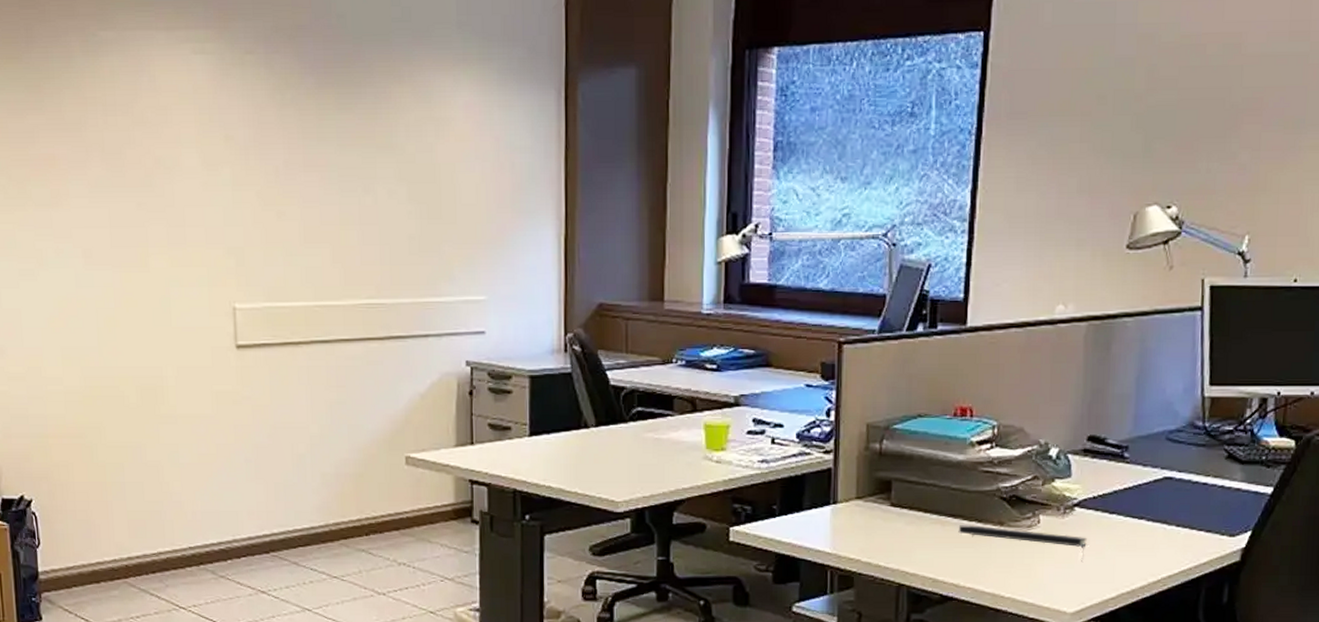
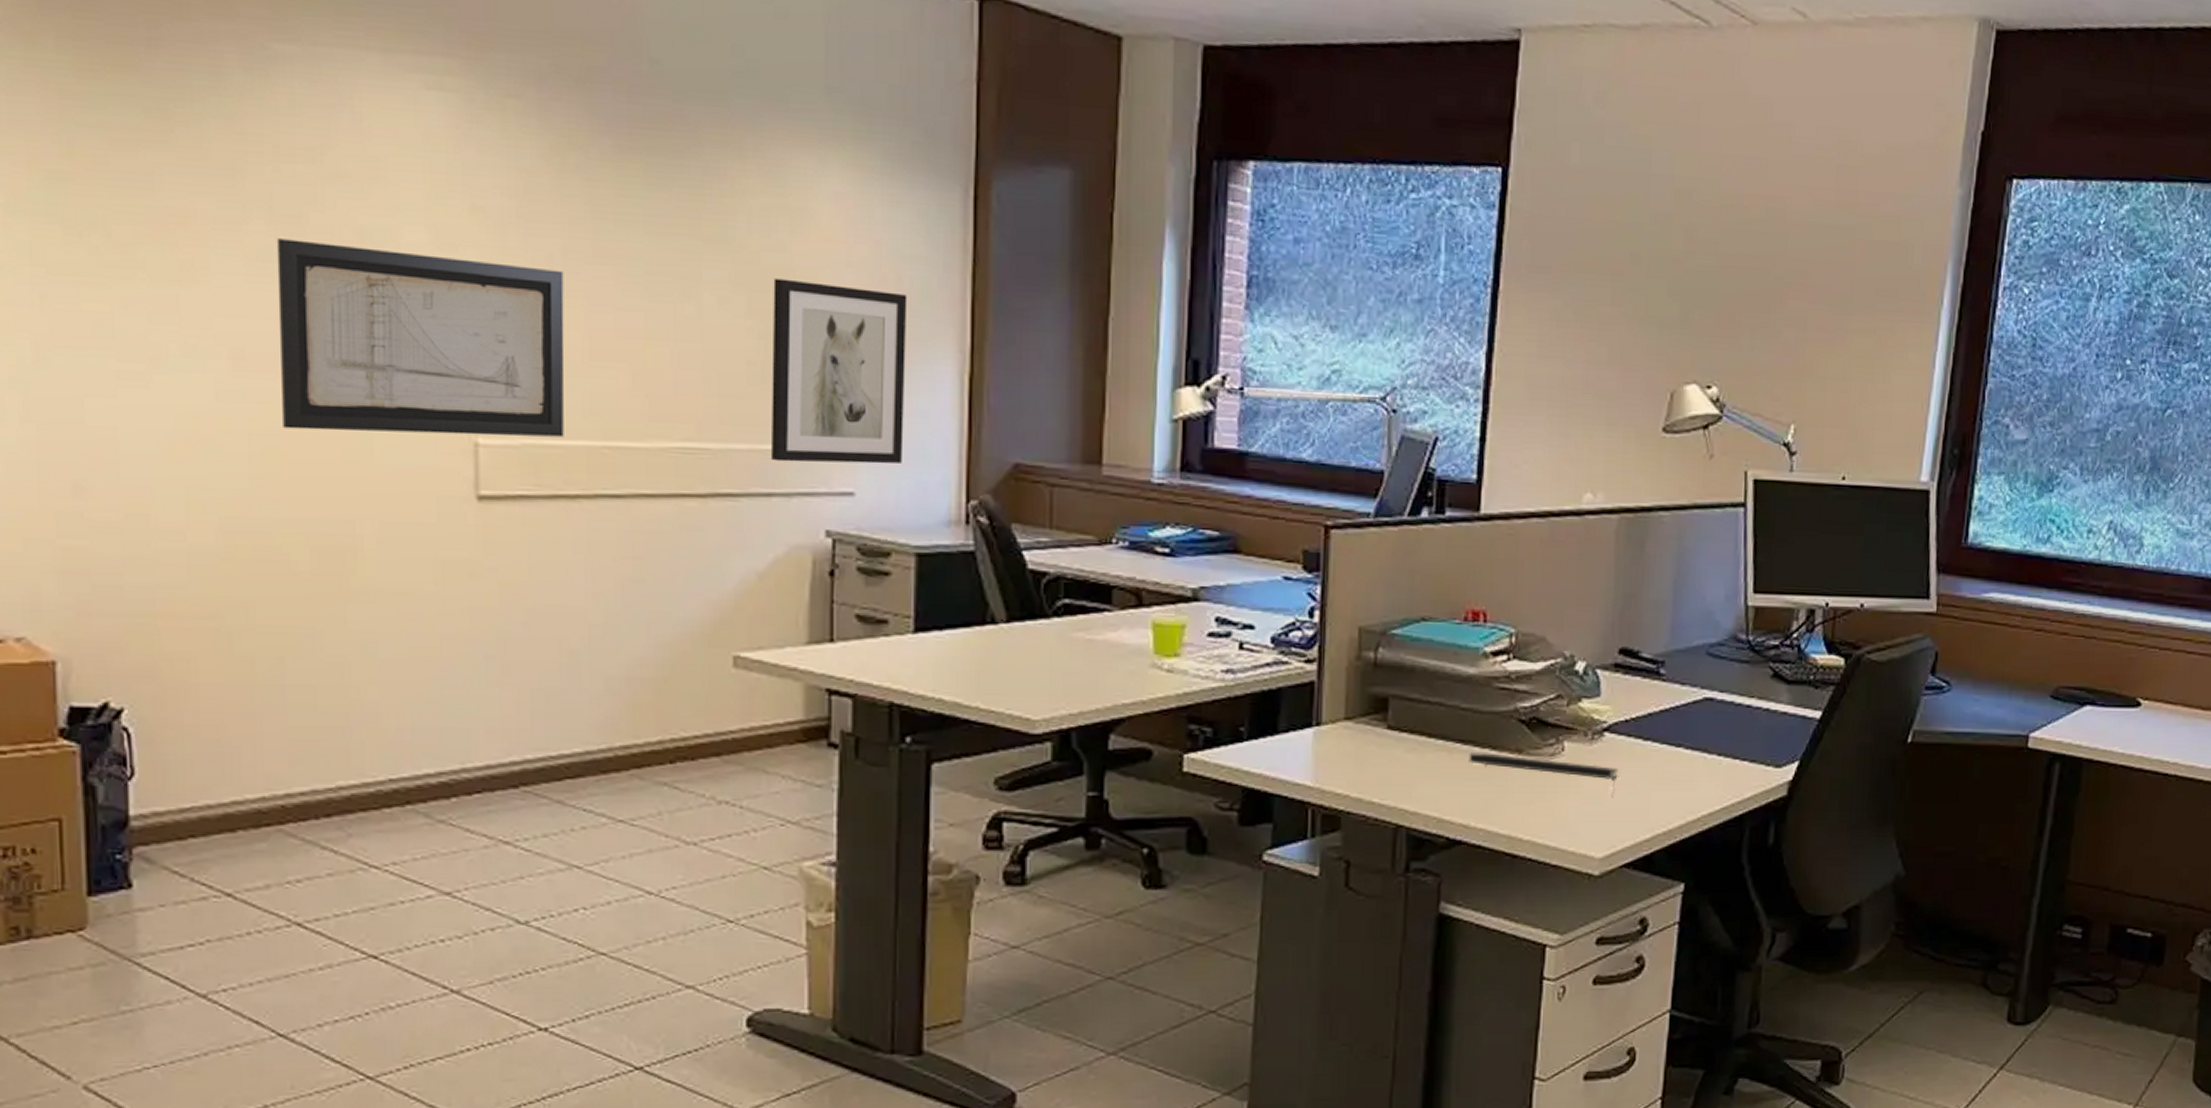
wall art: none [107,170,290,304] -> present [276,238,565,437]
wall art: none [425,172,519,310] -> present [770,278,908,464]

